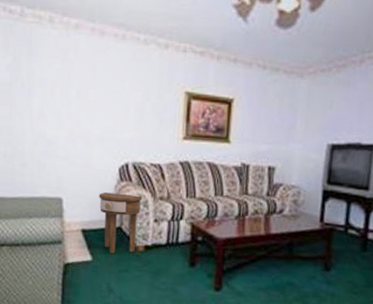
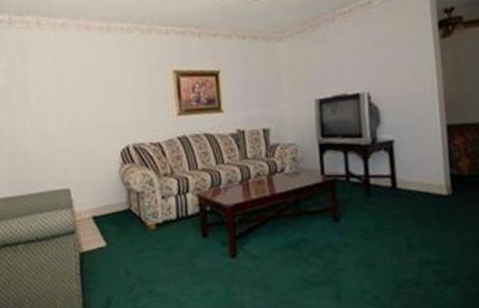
side table: present [99,192,143,254] -> none [104,175,148,237]

